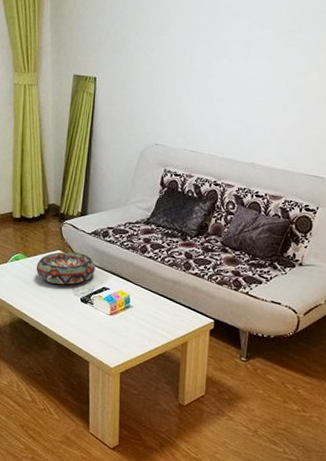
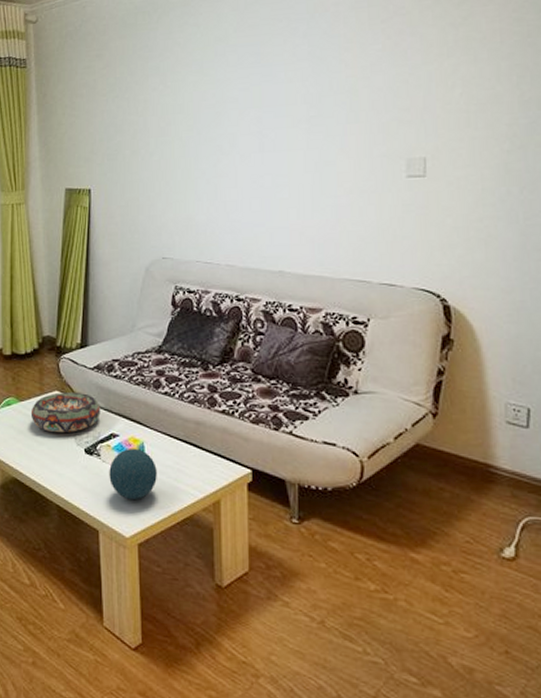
decorative orb: none [100,299,139,339] -> present [109,448,157,499]

